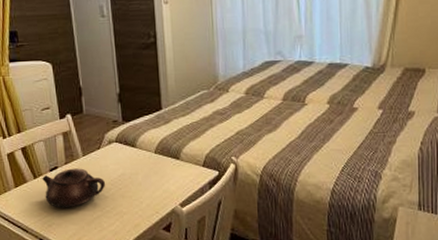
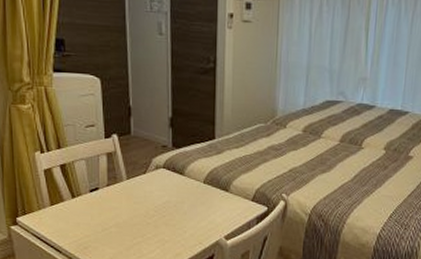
teapot: present [42,168,106,208] -> none [81,191,149,232]

